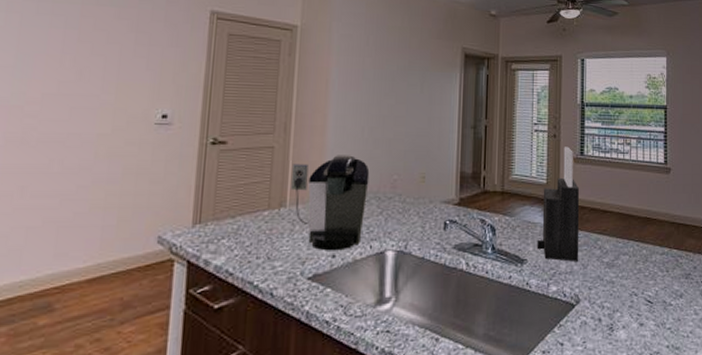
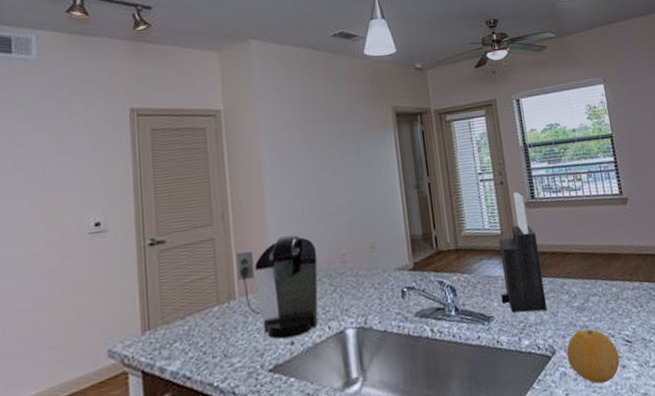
fruit: none [589,284,639,337] -> present [566,328,620,384]

